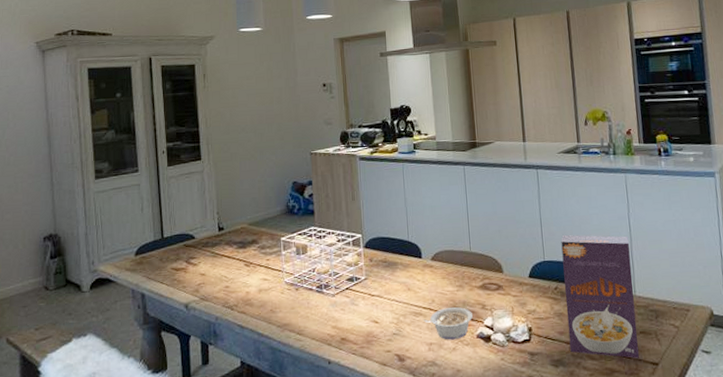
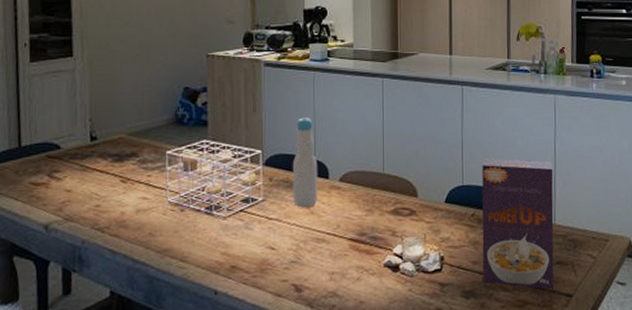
bottle: none [389,204,414,285] -> present [293,117,318,208]
legume: present [423,307,473,340] -> none [326,233,381,269]

